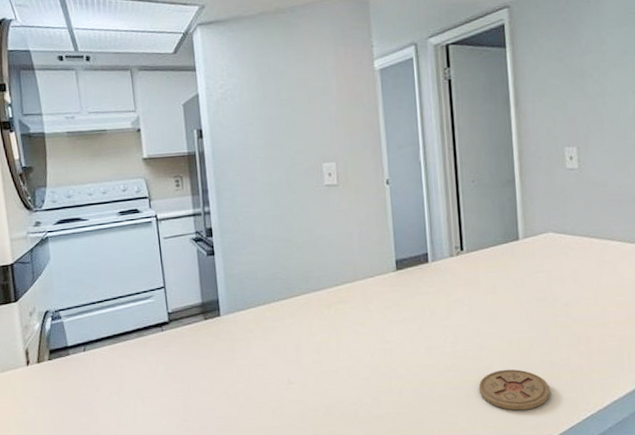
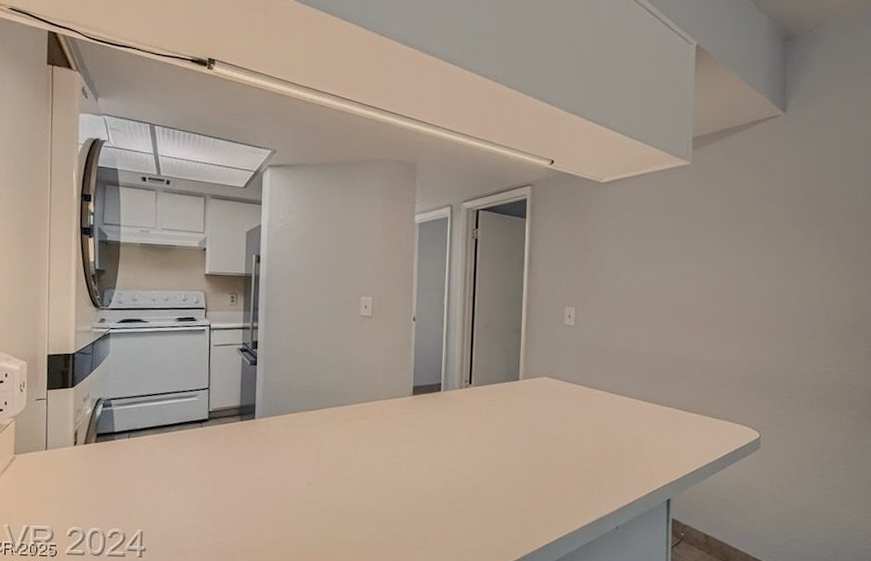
coaster: present [478,369,551,411] -> none [471,489,532,527]

